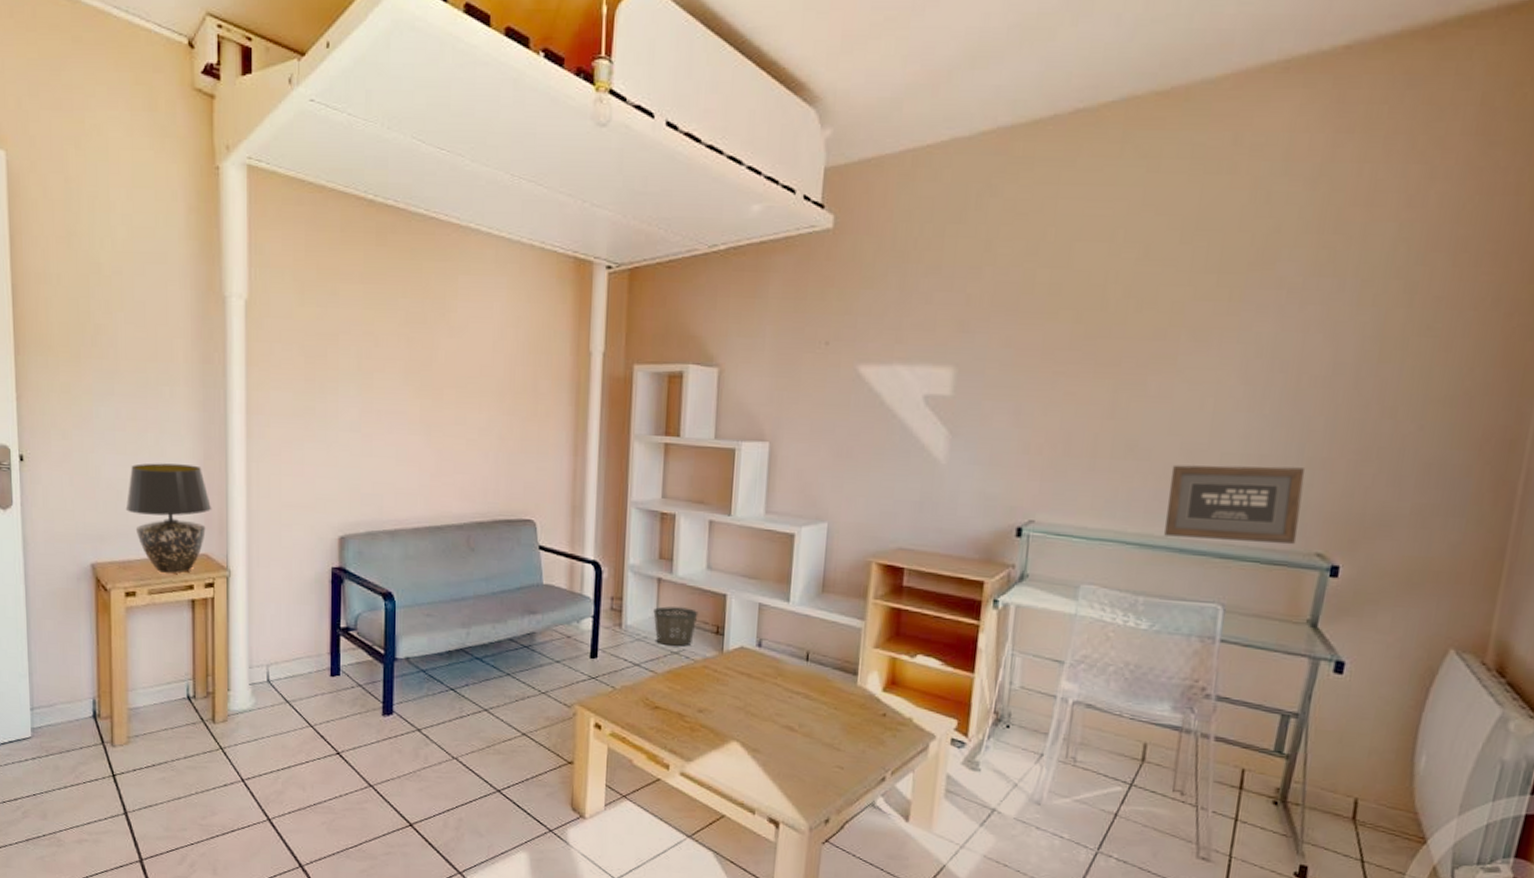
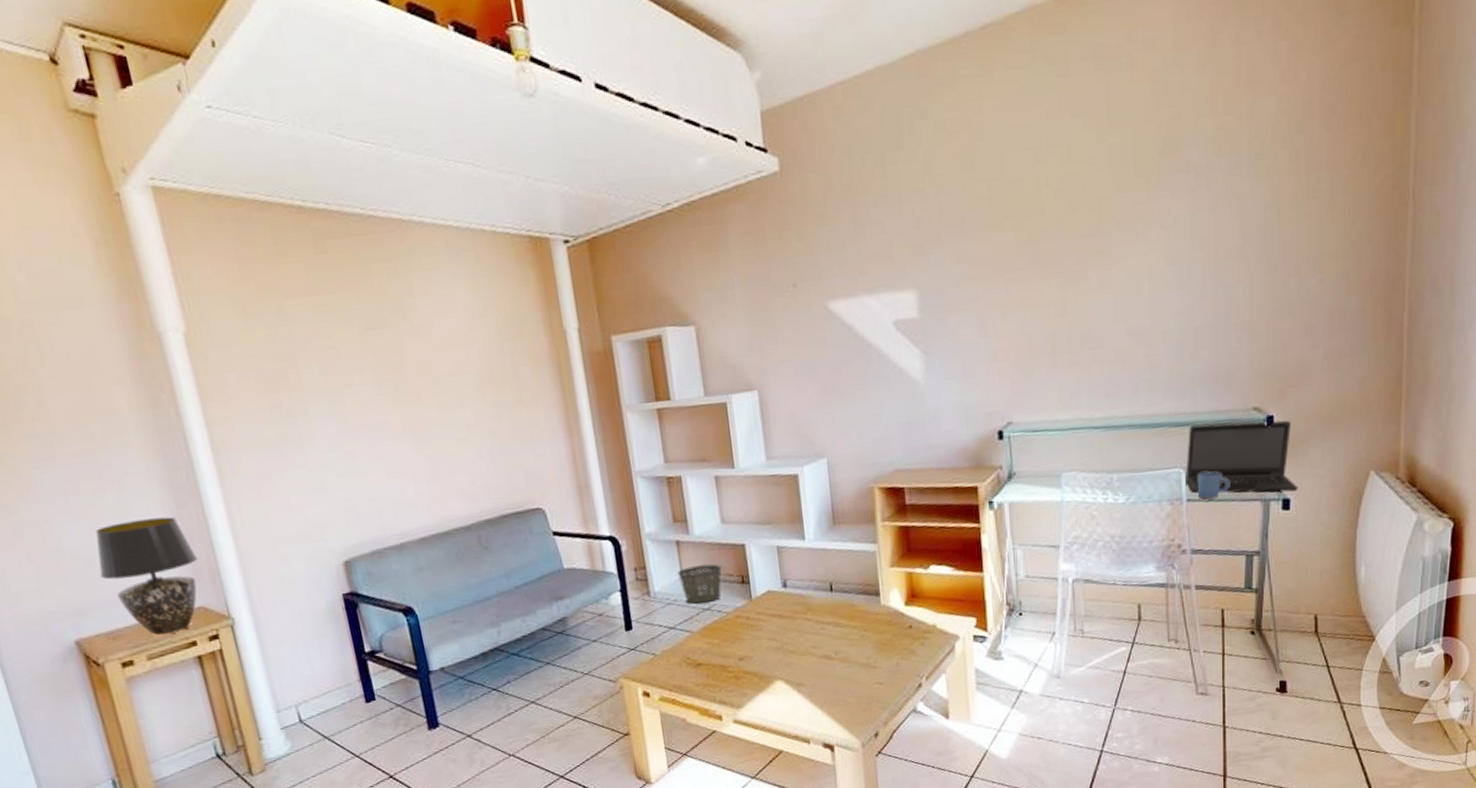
picture frame: present [1164,464,1306,545] -> none [1122,333,1236,415]
laptop: none [1222,560,1359,655] -> present [1185,420,1299,493]
mug: none [1233,613,1274,645] -> present [1197,471,1229,500]

